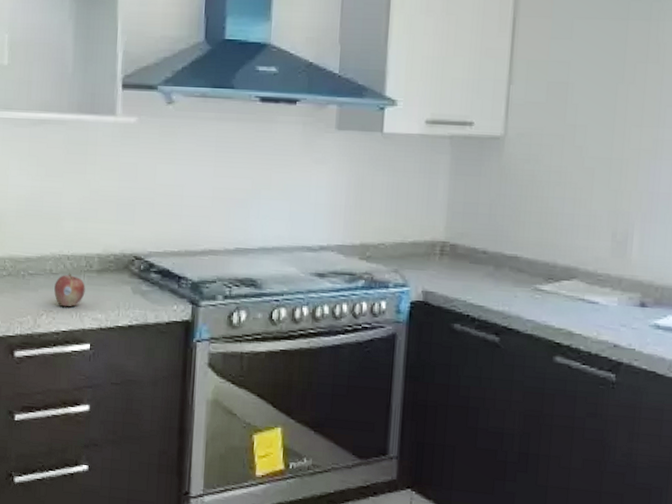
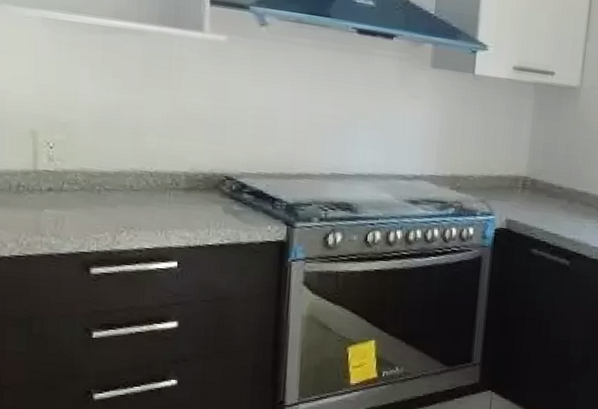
fruit: present [54,273,85,307] -> none [136,190,171,224]

